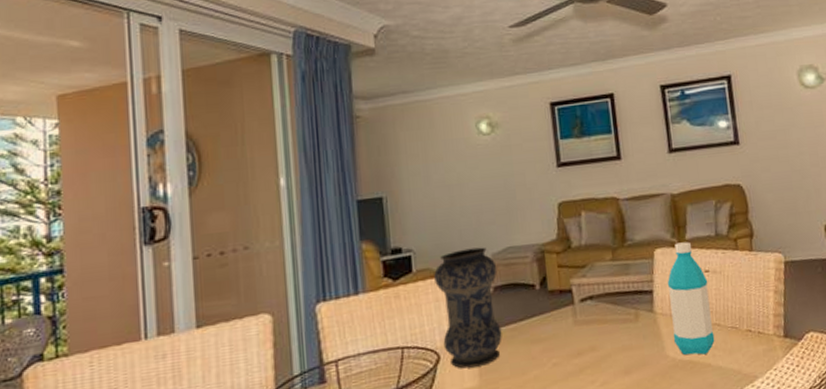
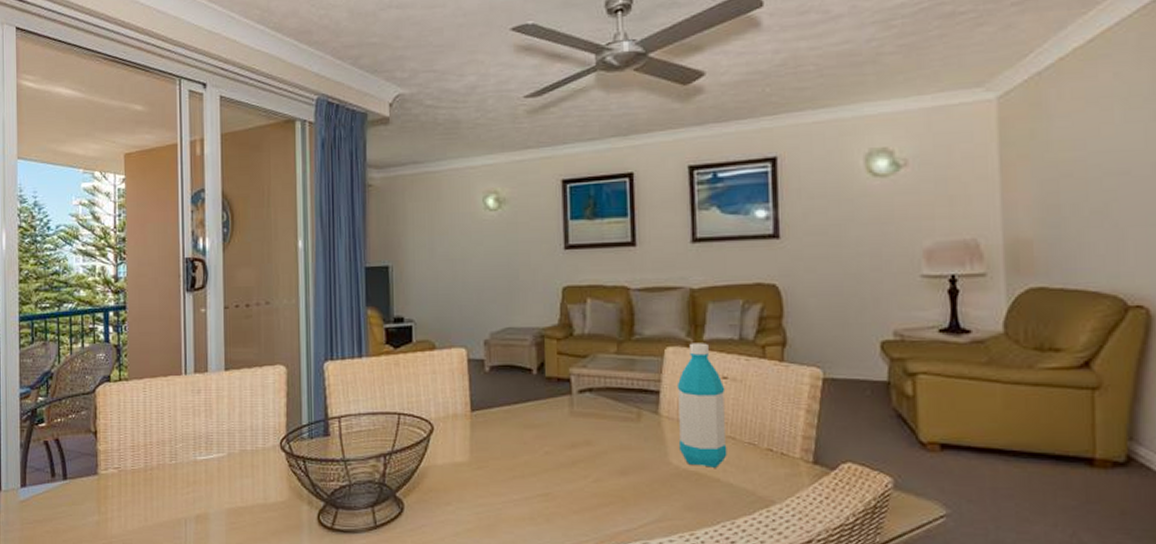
vase: present [434,247,502,369] -> none [433,325,495,443]

